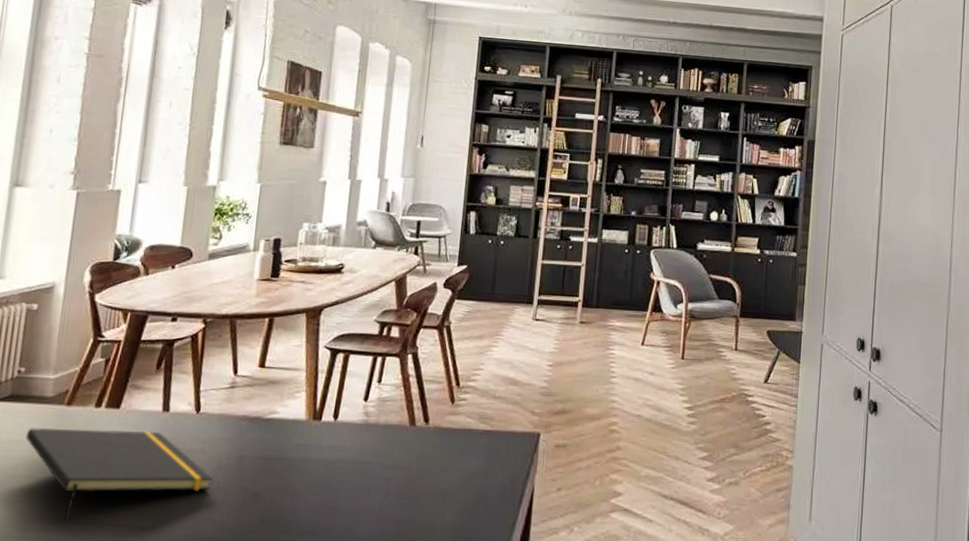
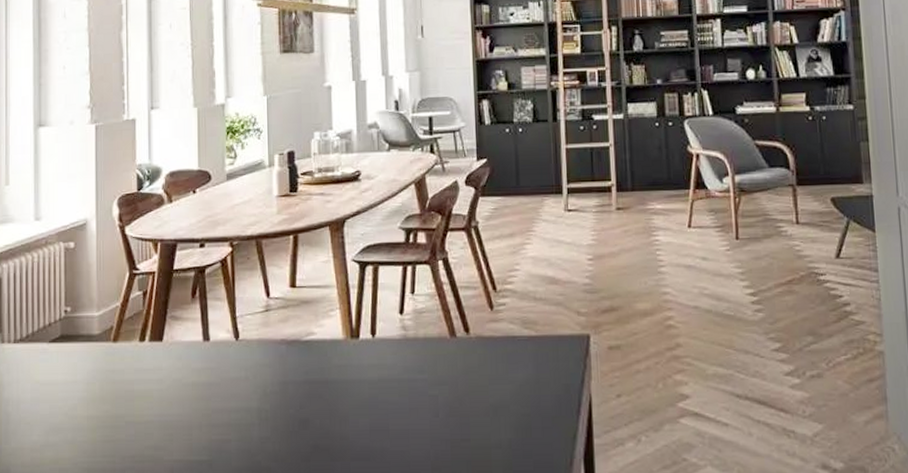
notepad: present [25,427,213,521] -> none [80,362,260,459]

